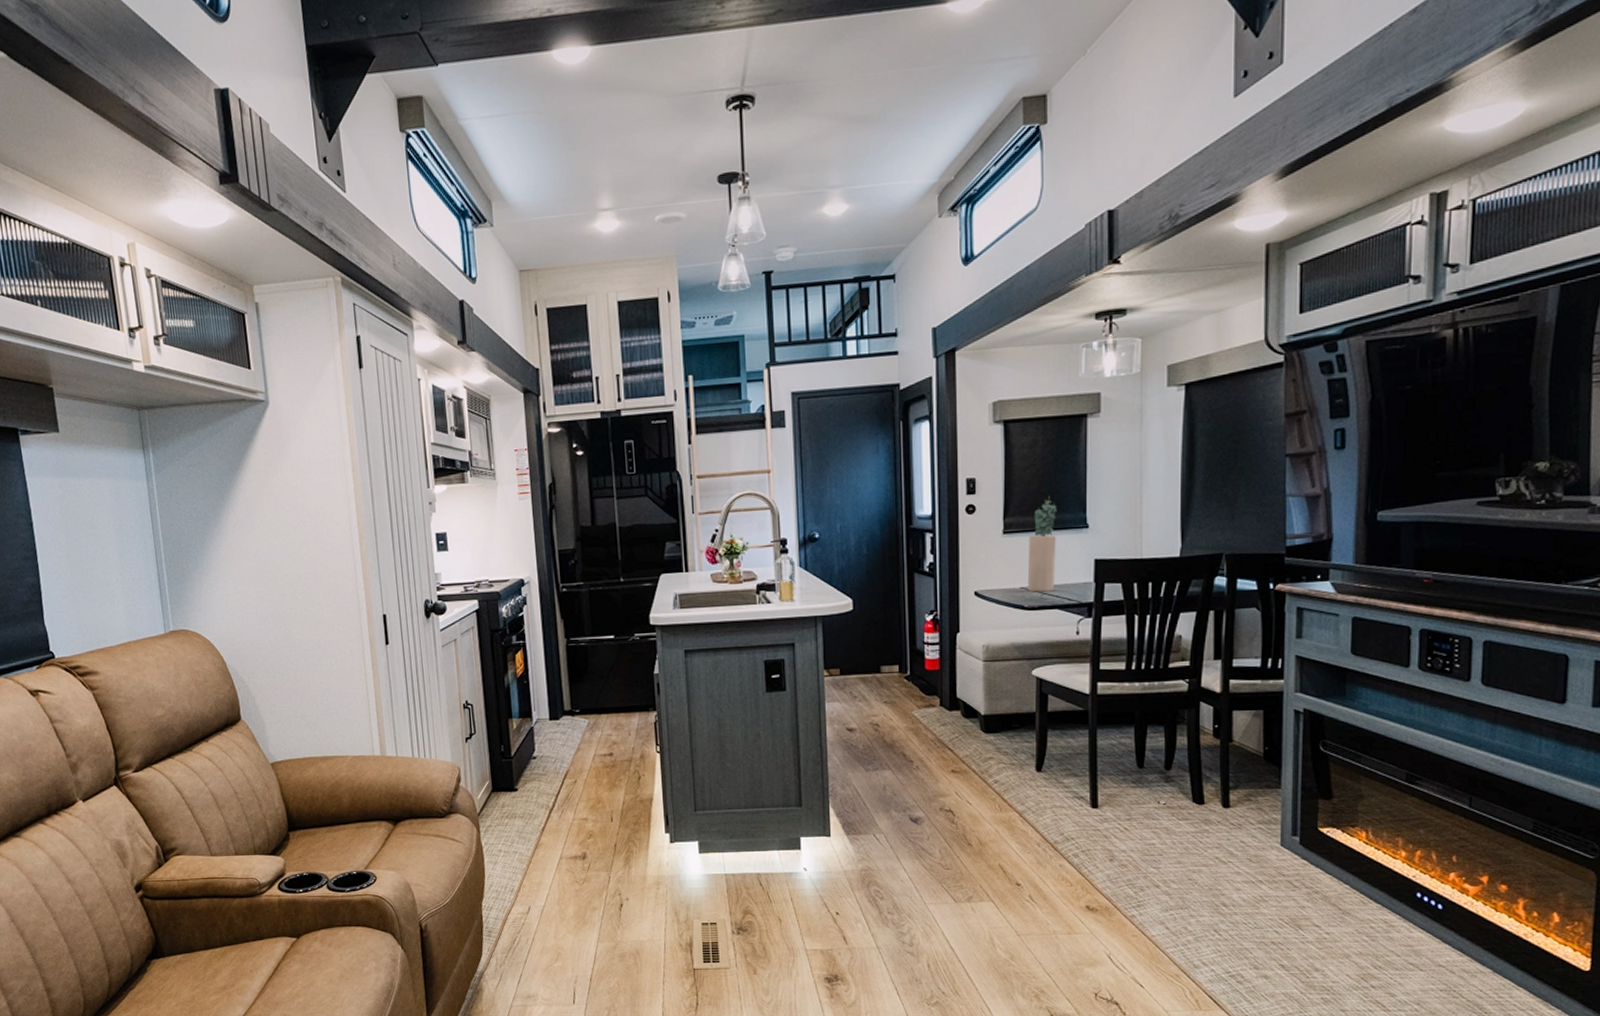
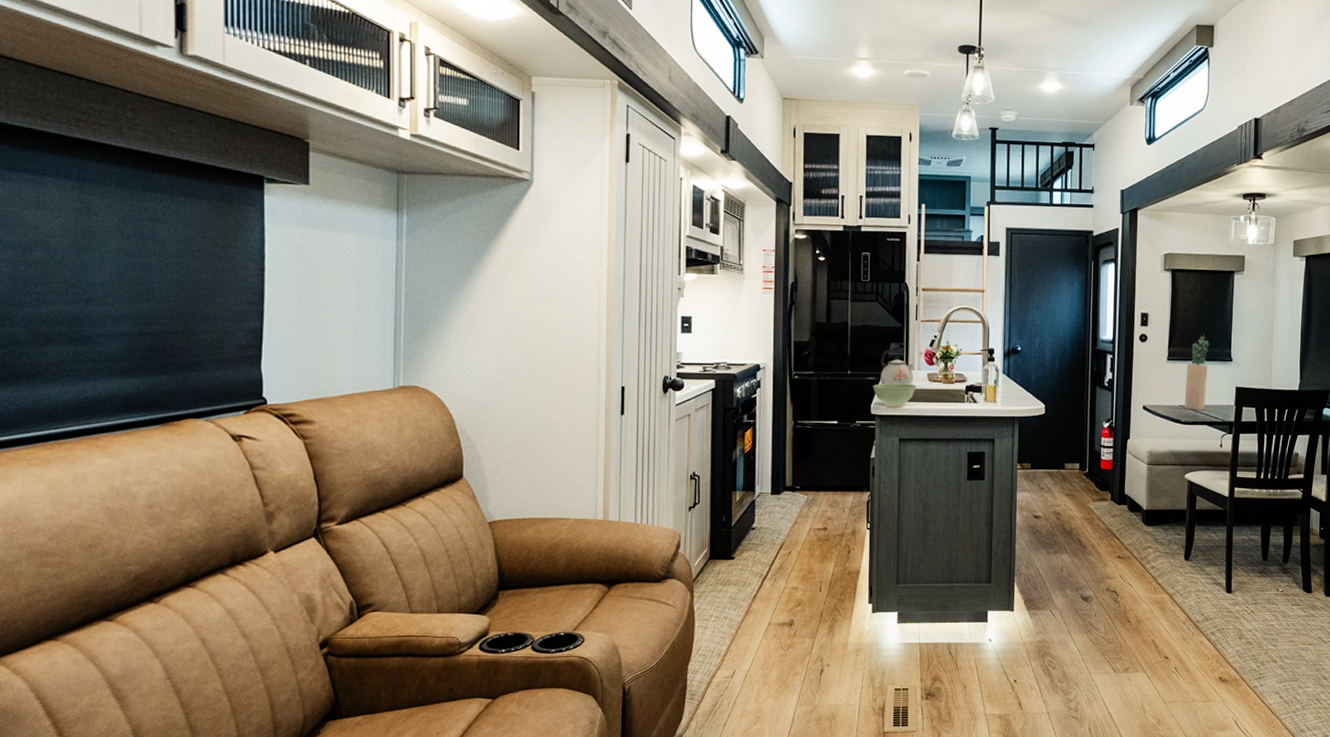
bowl: none [650,587,700,617] -> present [873,383,917,409]
kettle: none [656,548,695,591] -> present [880,349,914,385]

